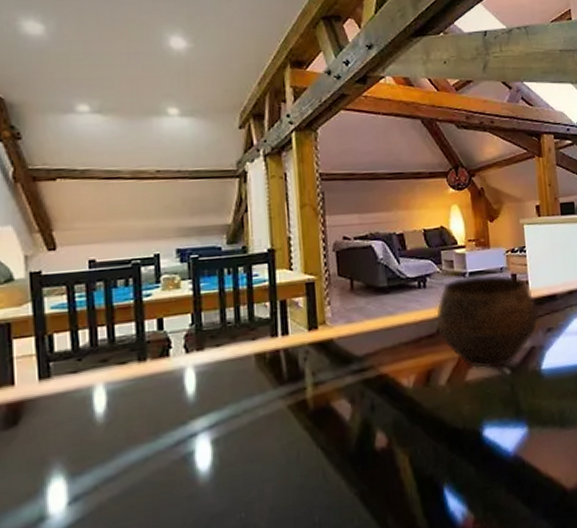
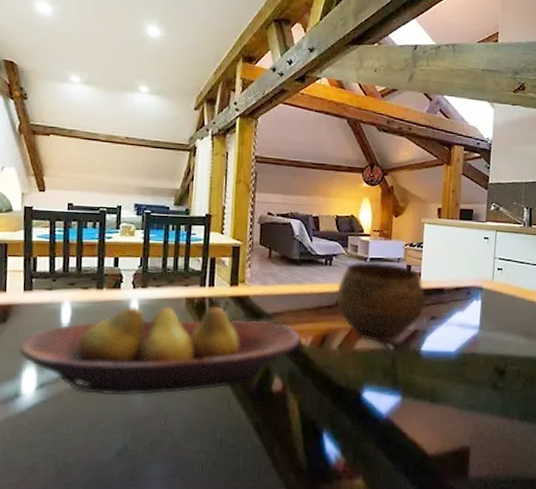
fruit bowl: none [40,357,403,499] -> present [19,306,302,396]

